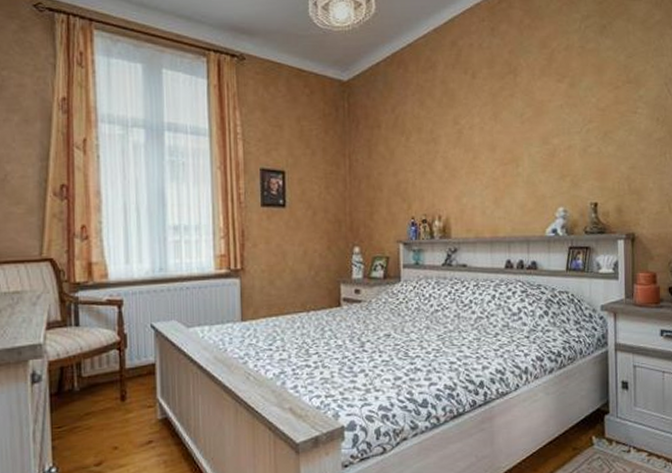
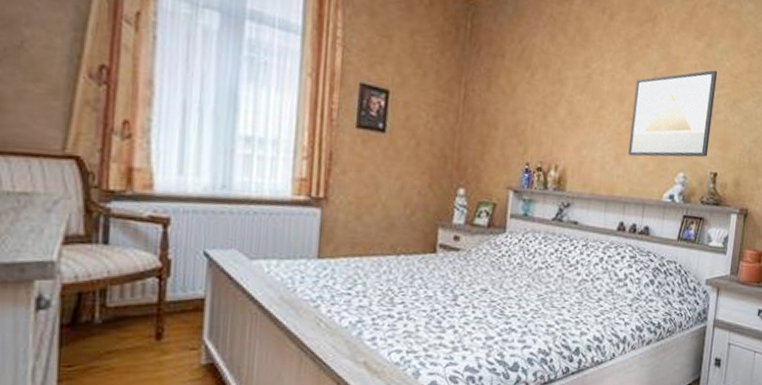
wall art: none [504,107,586,198] -> present [628,70,717,157]

